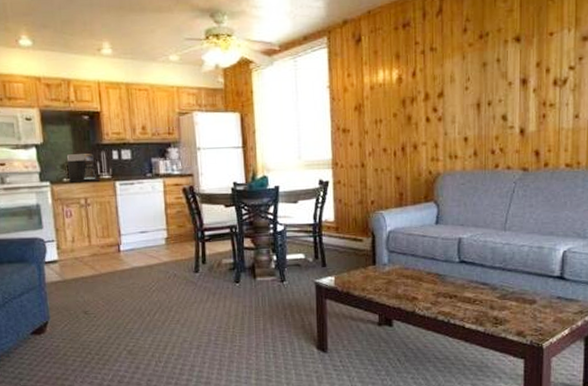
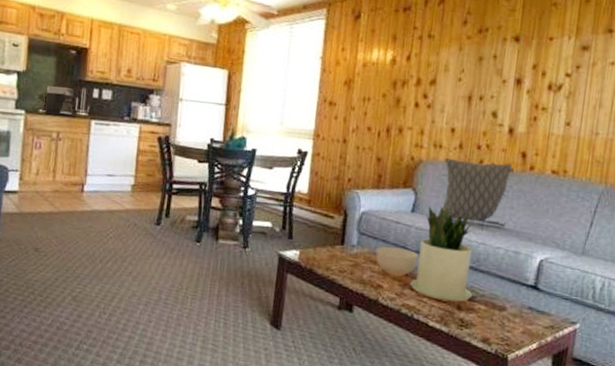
bowl: none [407,259,448,287] -> present [375,246,419,277]
planter: none [442,213,504,303] -> present [409,206,476,303]
pillow: none [462,163,527,225] -> present [442,158,513,227]

